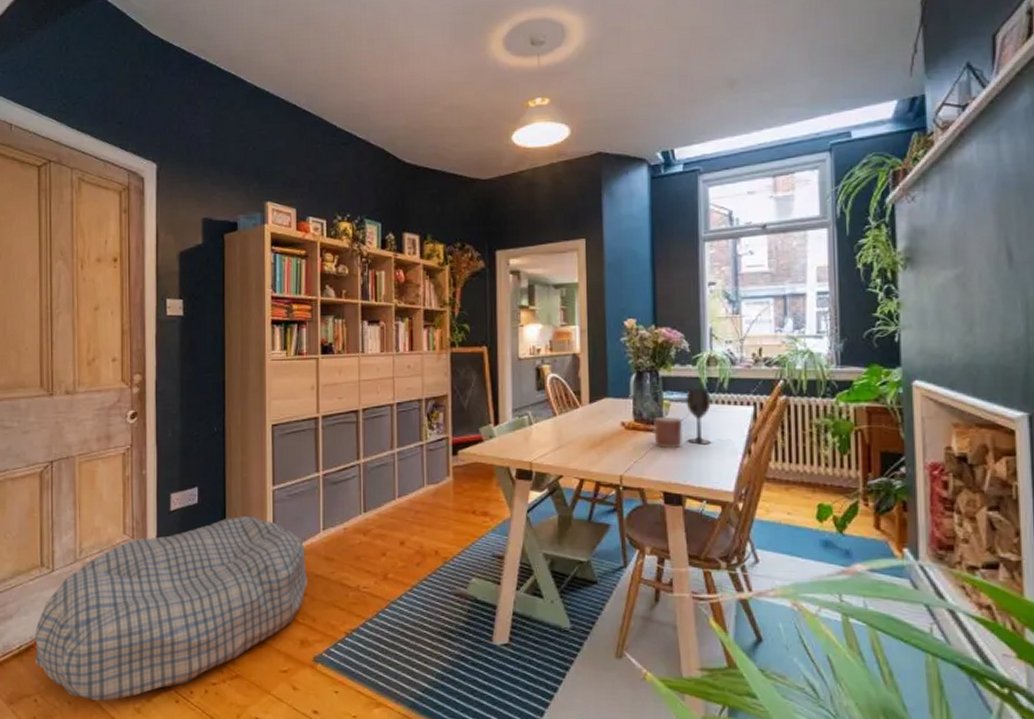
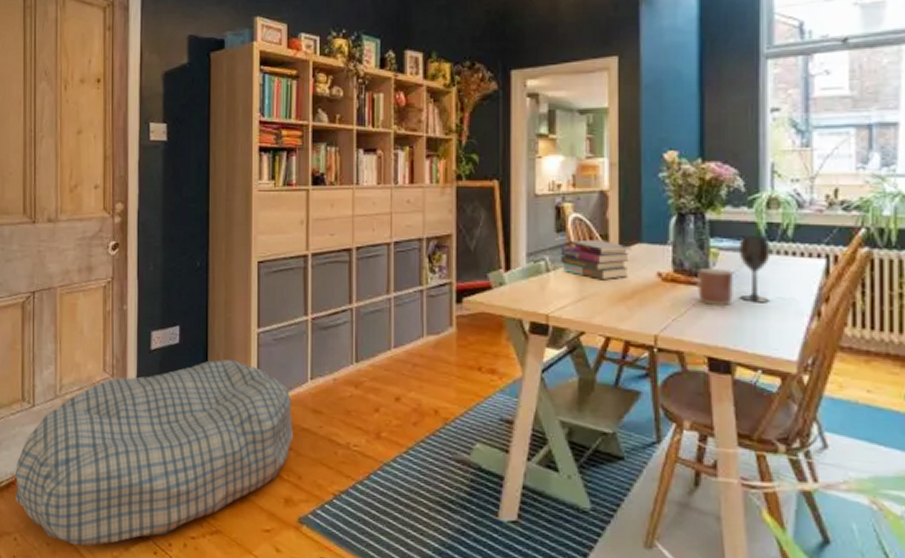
books: none [541,395,601,431] -> present [560,239,633,281]

